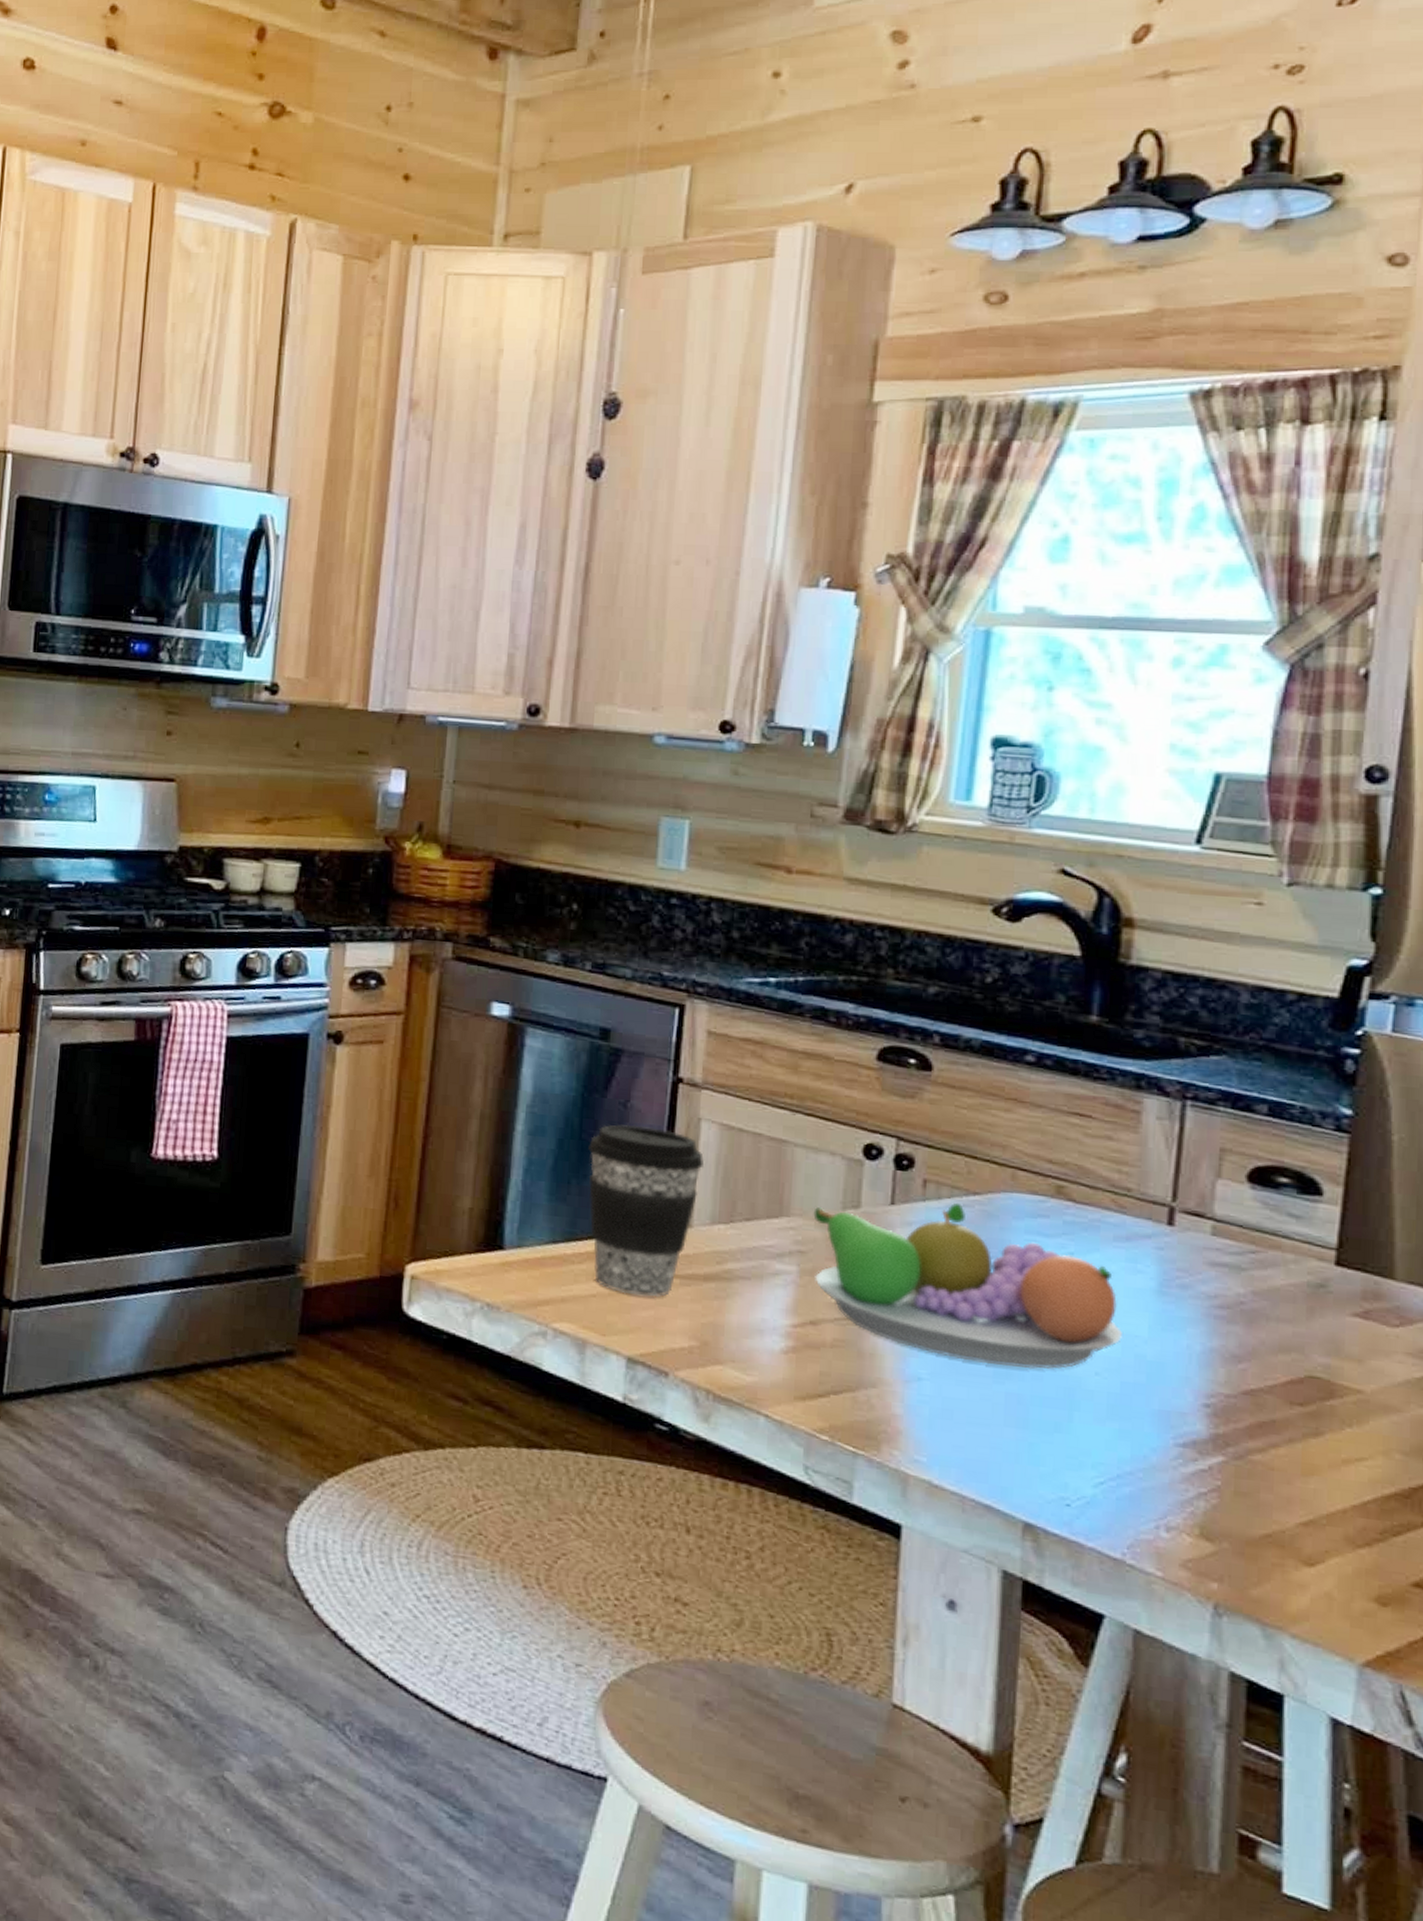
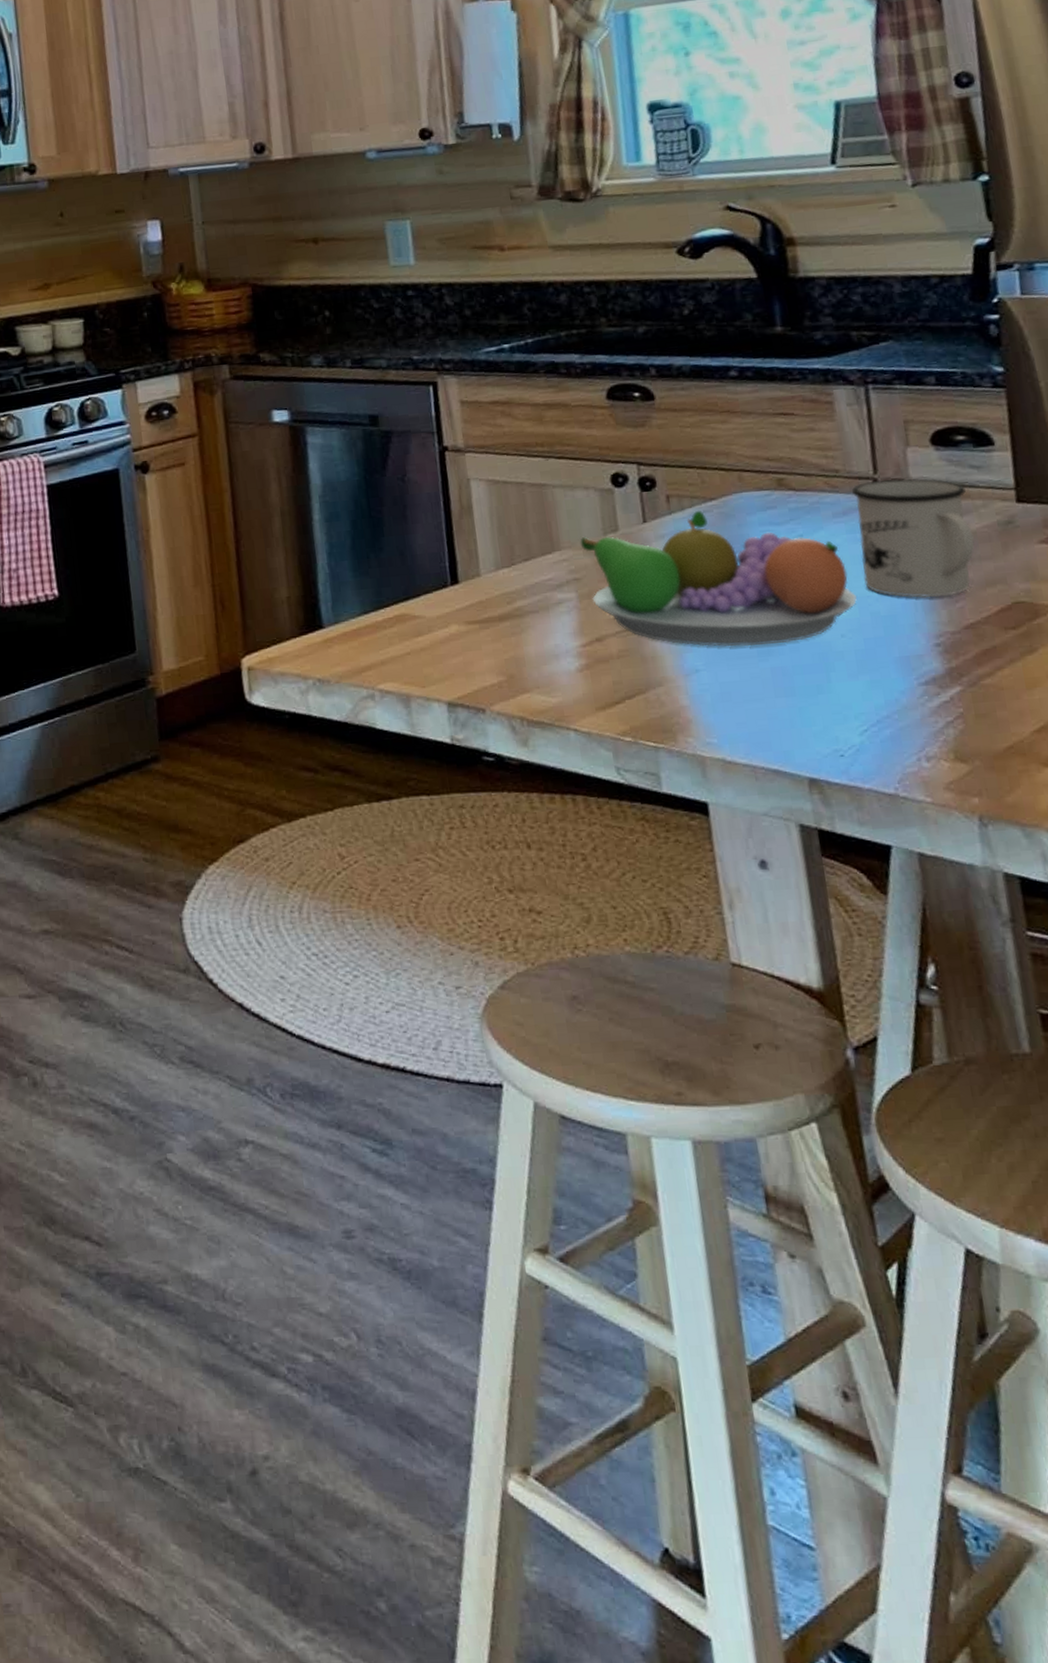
coffee cup: present [588,1124,704,1297] -> none [379,494,480,647]
mug: none [1135,1208,1277,1354] -> present [851,478,975,598]

